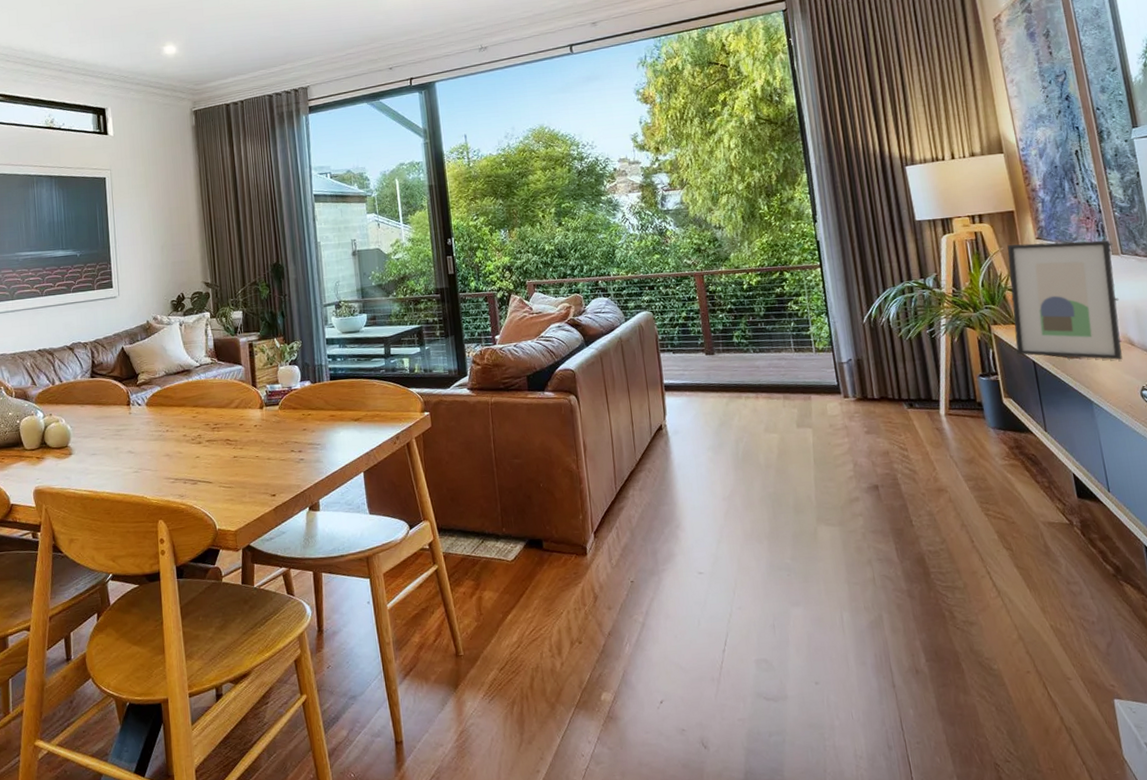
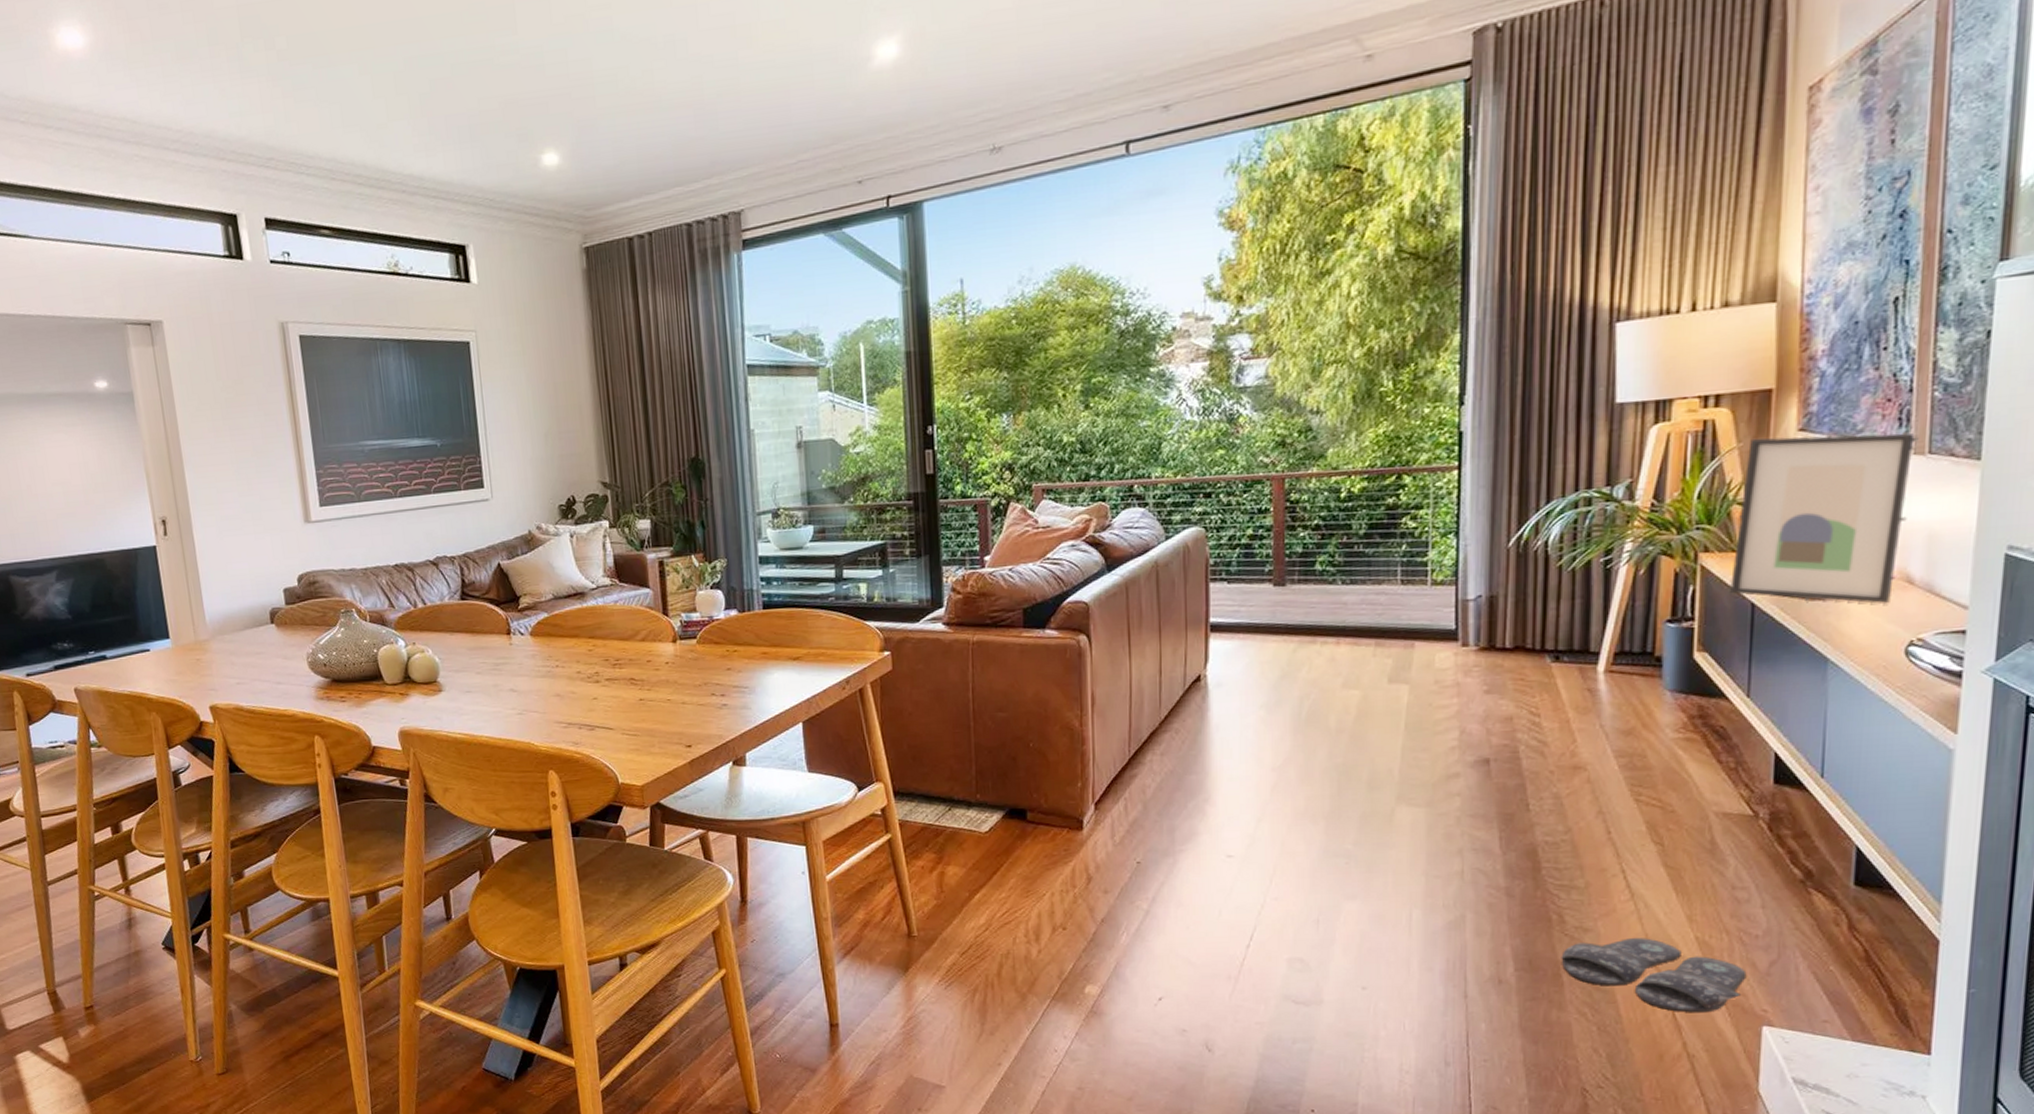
slippers: none [957,628,1094,691] -> present [1561,938,1747,1013]

